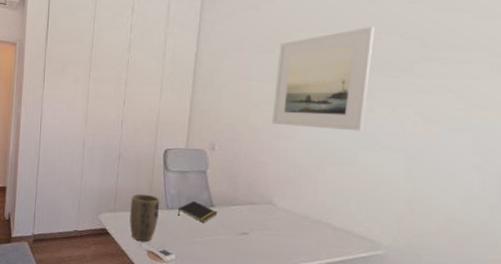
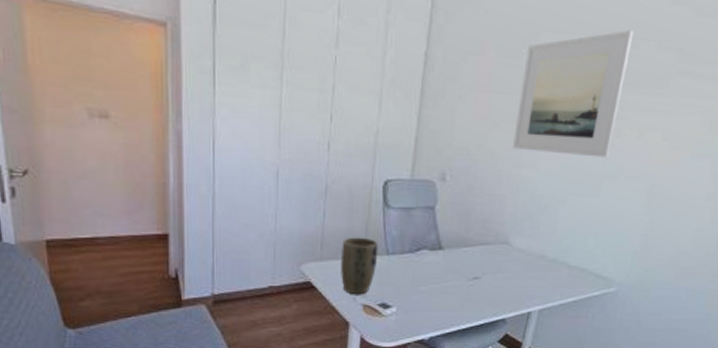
notepad: present [177,200,218,223] -> none [399,243,447,268]

